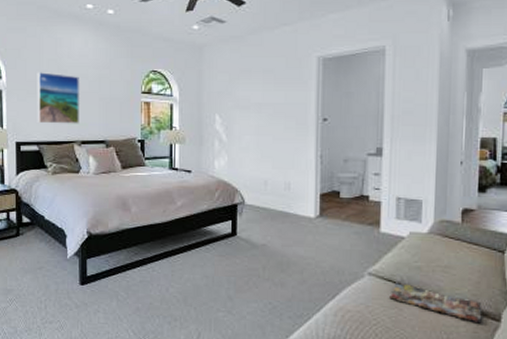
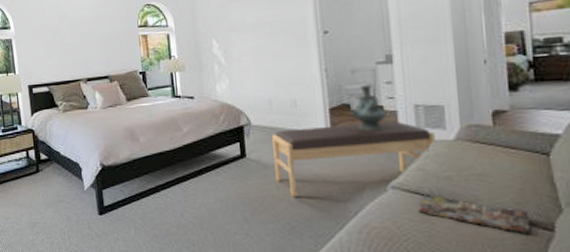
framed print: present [37,72,79,124] -> none [41,18,83,66]
bench: none [263,211,411,278] -> present [272,121,435,197]
decorative urn: none [338,172,372,219] -> present [349,83,387,131]

